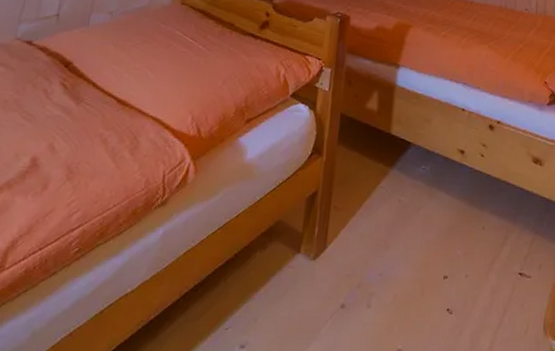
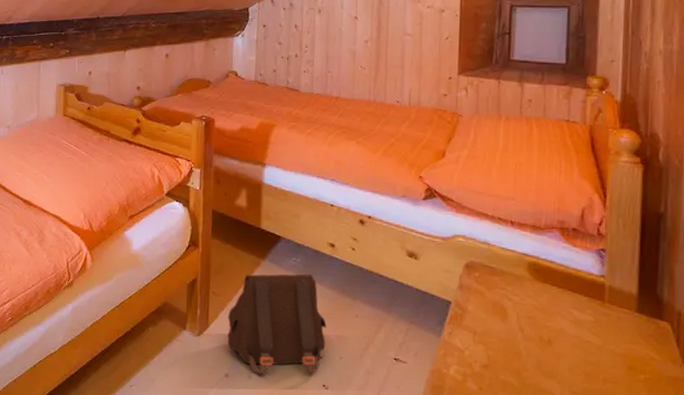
satchel: none [346,183,453,303] -> present [227,274,327,375]

